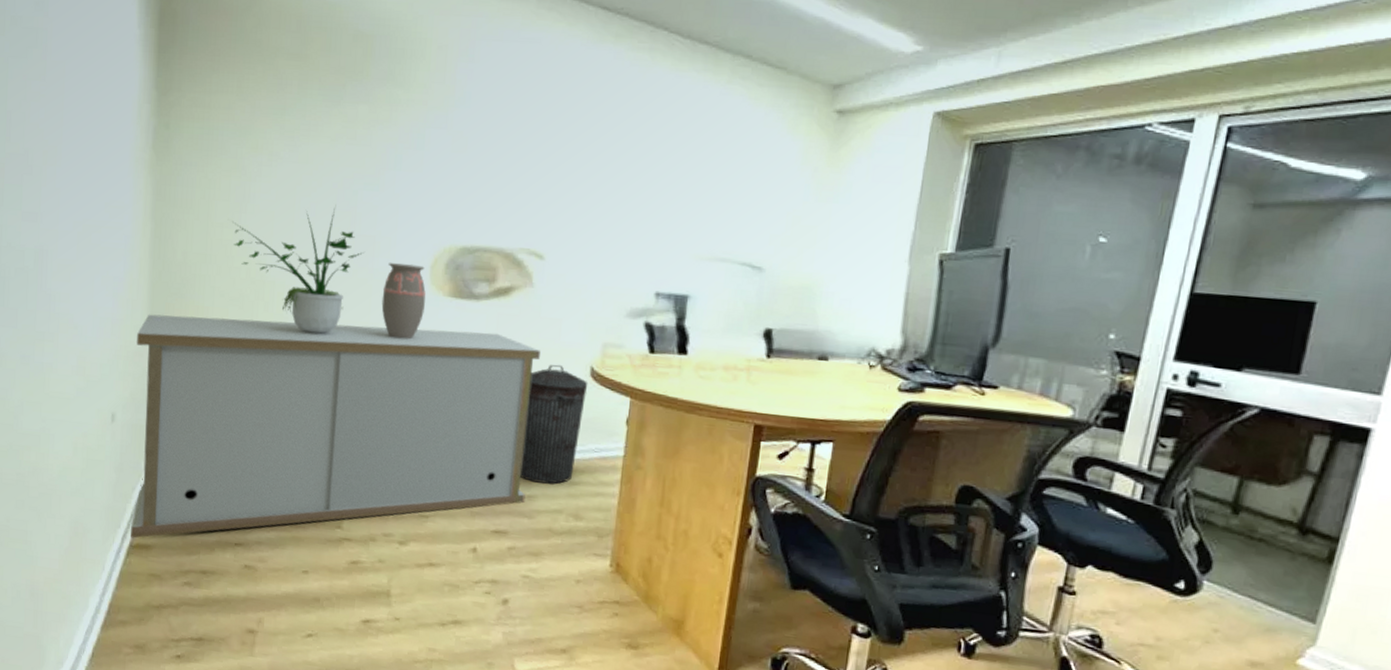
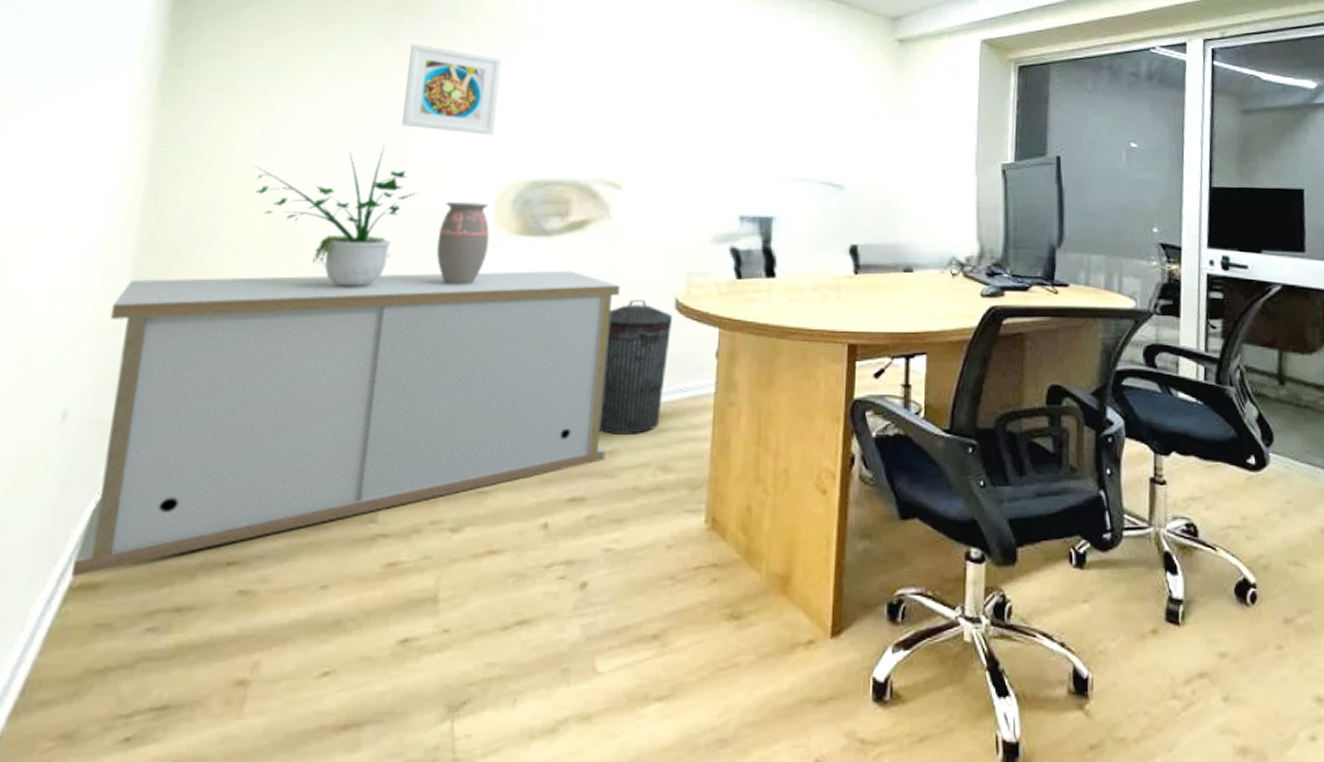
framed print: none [348,108,435,201] -> present [401,43,502,135]

